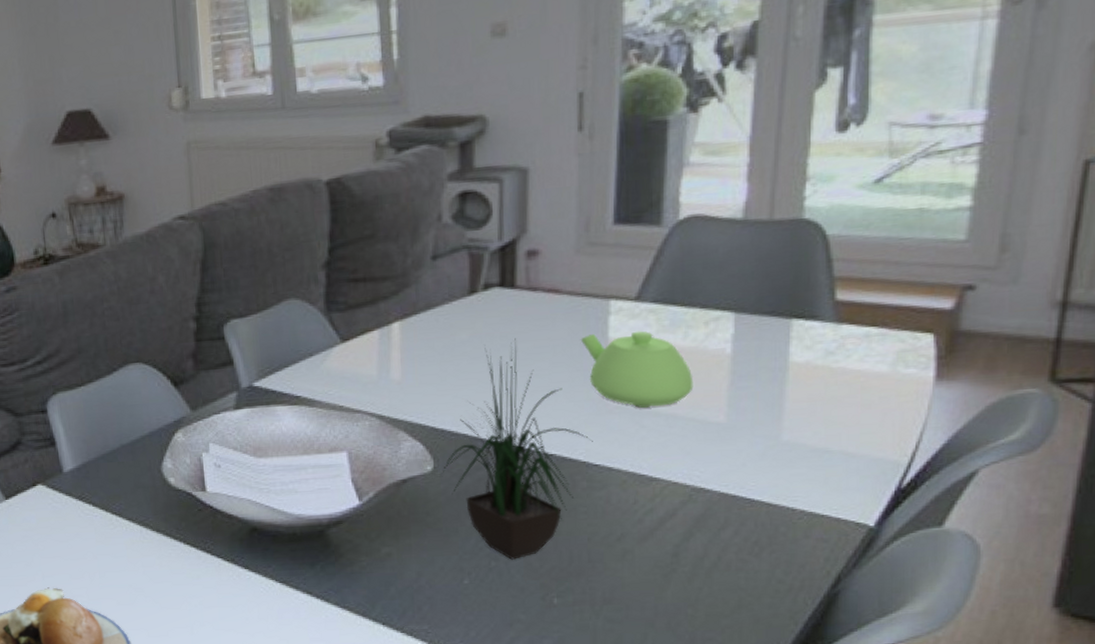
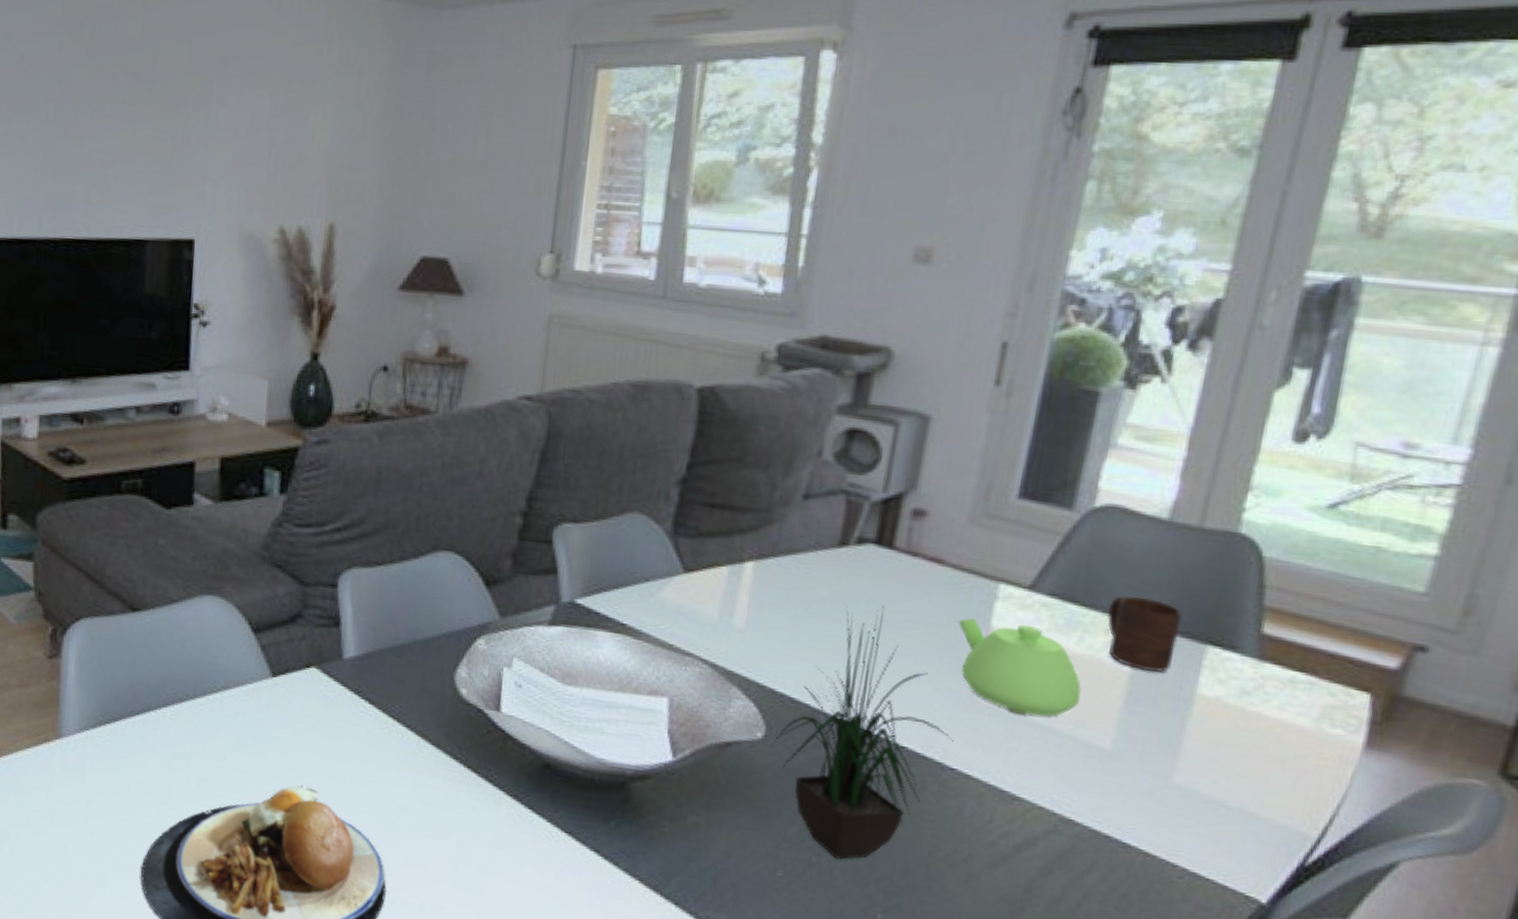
cup: none [705,288,767,352] -> present [1108,596,1183,672]

